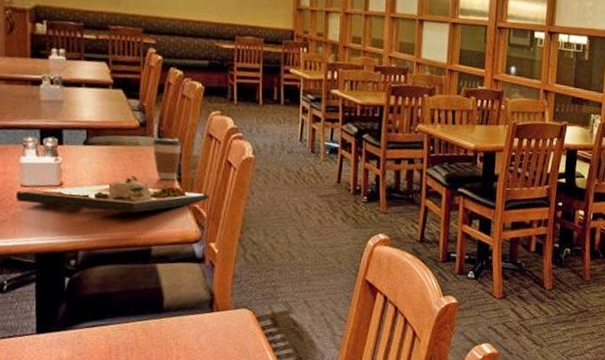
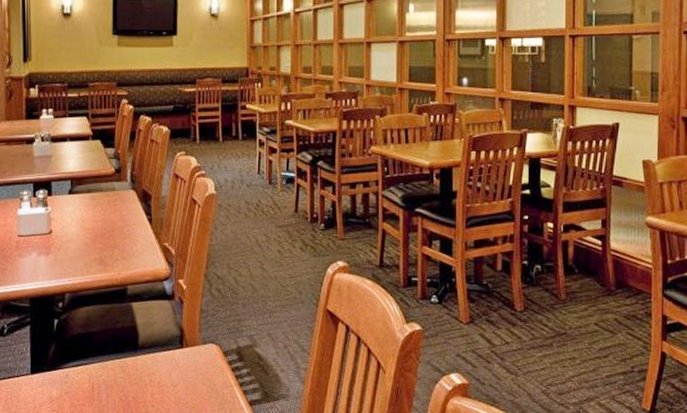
dinner plate: present [15,176,209,213] -> none [13,220,177,254]
coffee cup: present [152,137,182,180] -> none [126,181,151,220]

